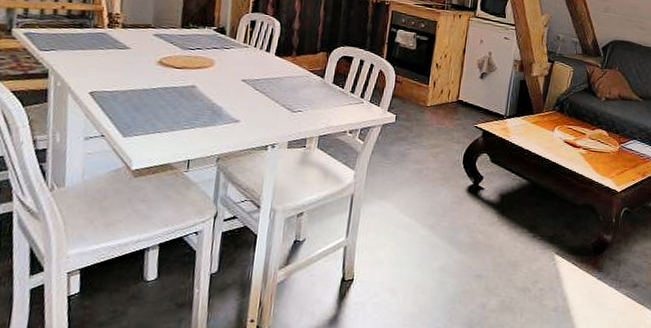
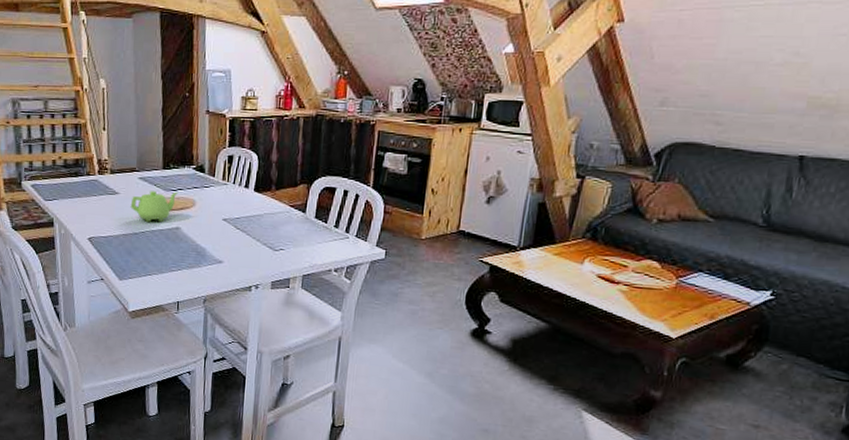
teapot: none [142,48,197,79] -> present [130,191,179,222]

